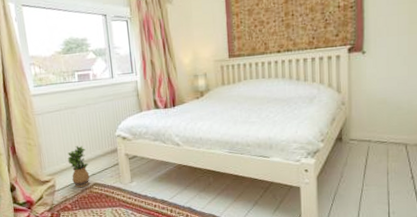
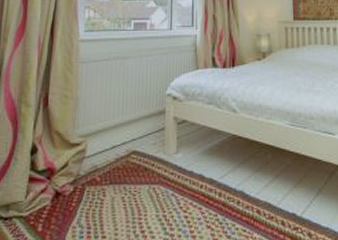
potted plant: present [67,145,90,187] -> none [106,102,130,155]

